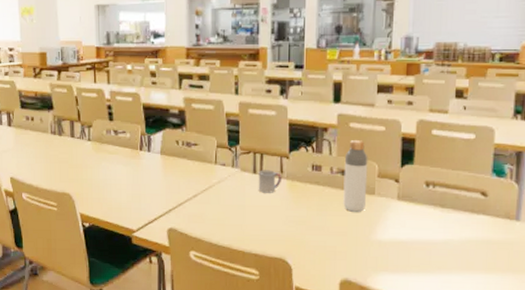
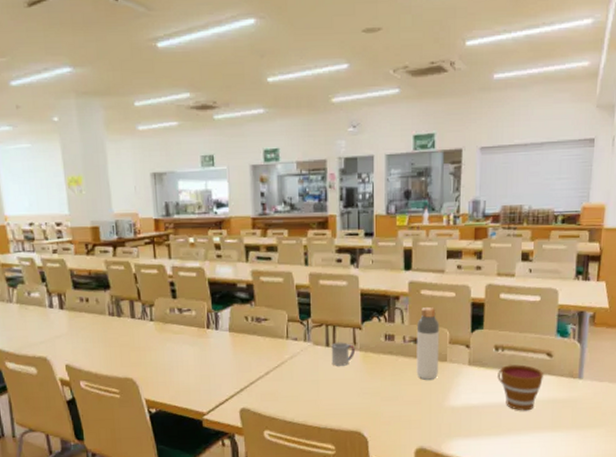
cup: none [428,202,478,250] -> present [498,364,544,411]

